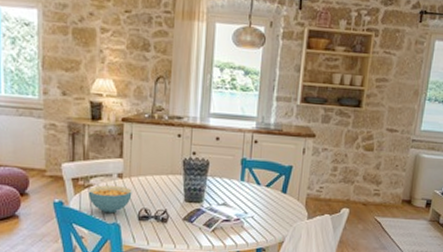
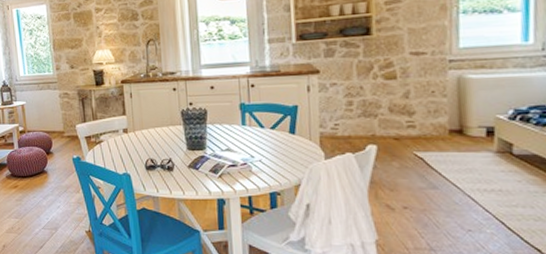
cereal bowl: present [87,185,132,214] -> none [99,140,138,165]

